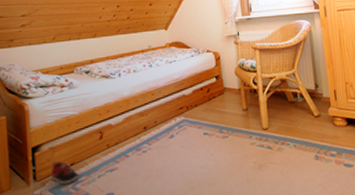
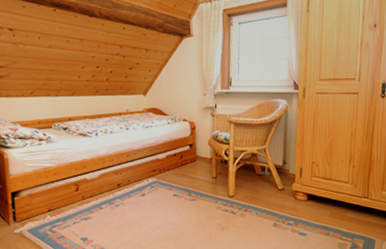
shoe: present [50,161,79,185] -> none [29,207,56,227]

